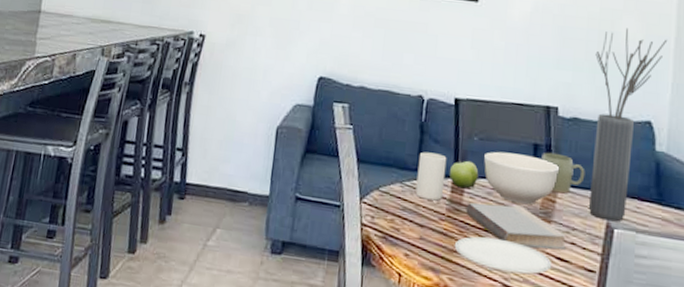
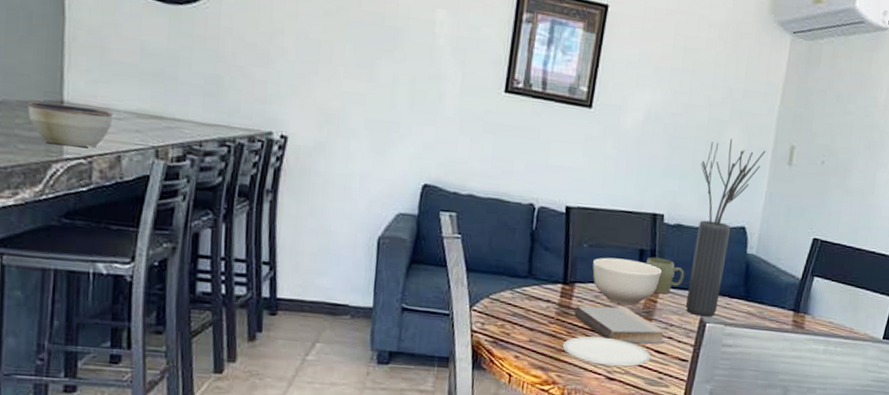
bowl: none [15,12,75,48] -> present [27,101,113,147]
cup: present [415,151,447,201] -> none [525,259,557,306]
fruit: present [449,159,479,189] -> none [558,265,588,294]

